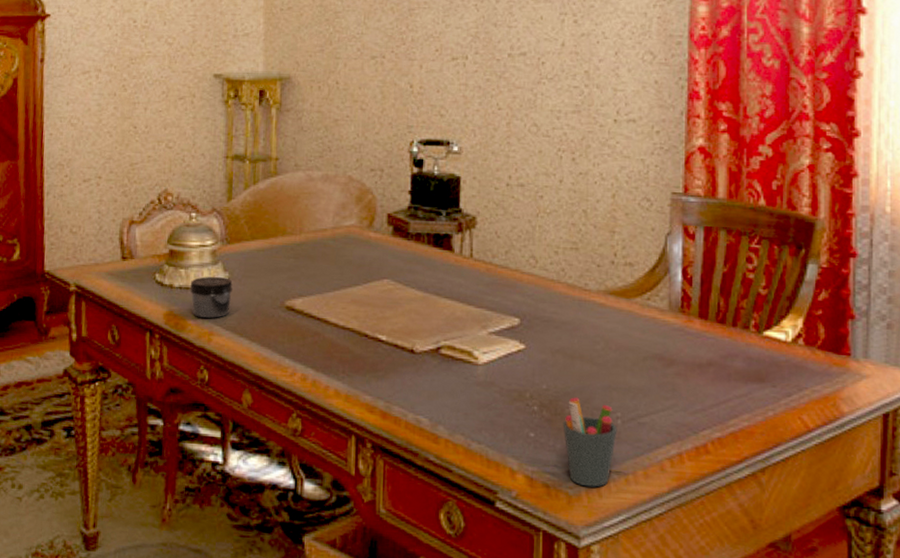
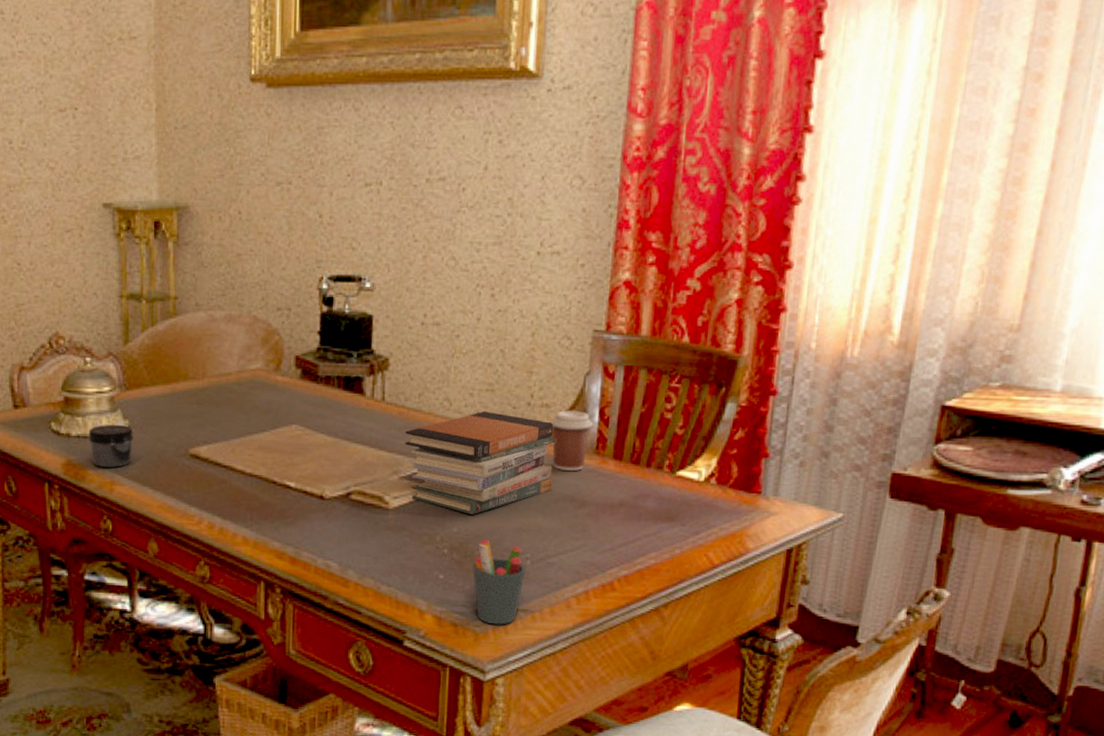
book stack: none [493,269,641,372] -> present [405,411,556,515]
coffee cup: none [634,269,677,330] -> present [550,410,594,472]

